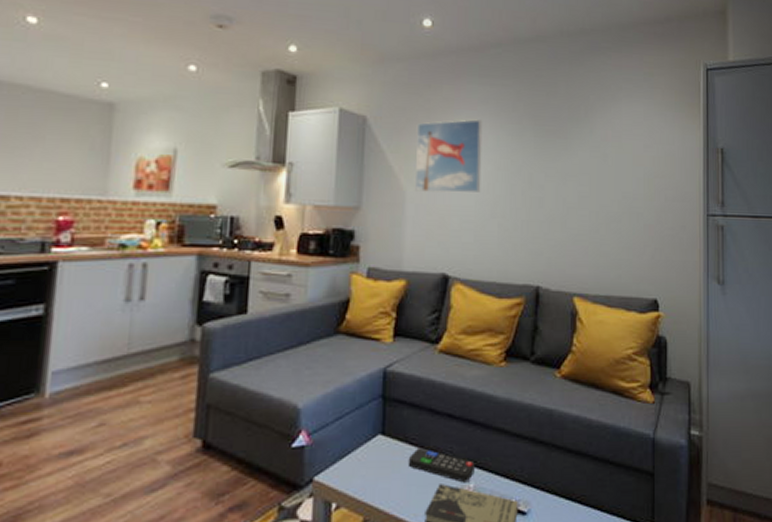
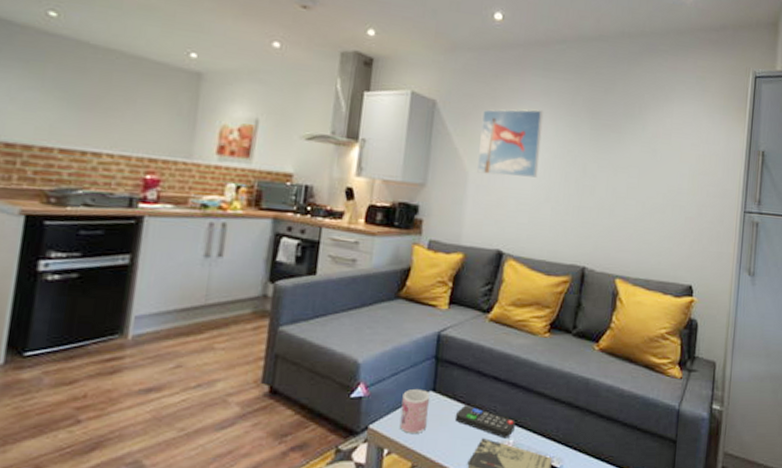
mug: none [347,434,380,483] -> present [399,389,431,433]

